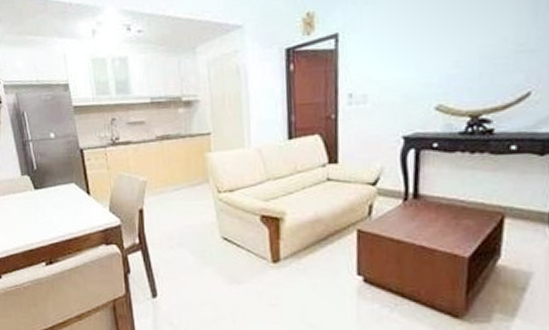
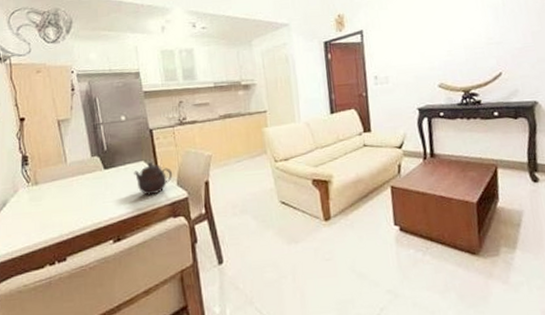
teapot: none [64,184,105,220] -> present [134,161,173,196]

